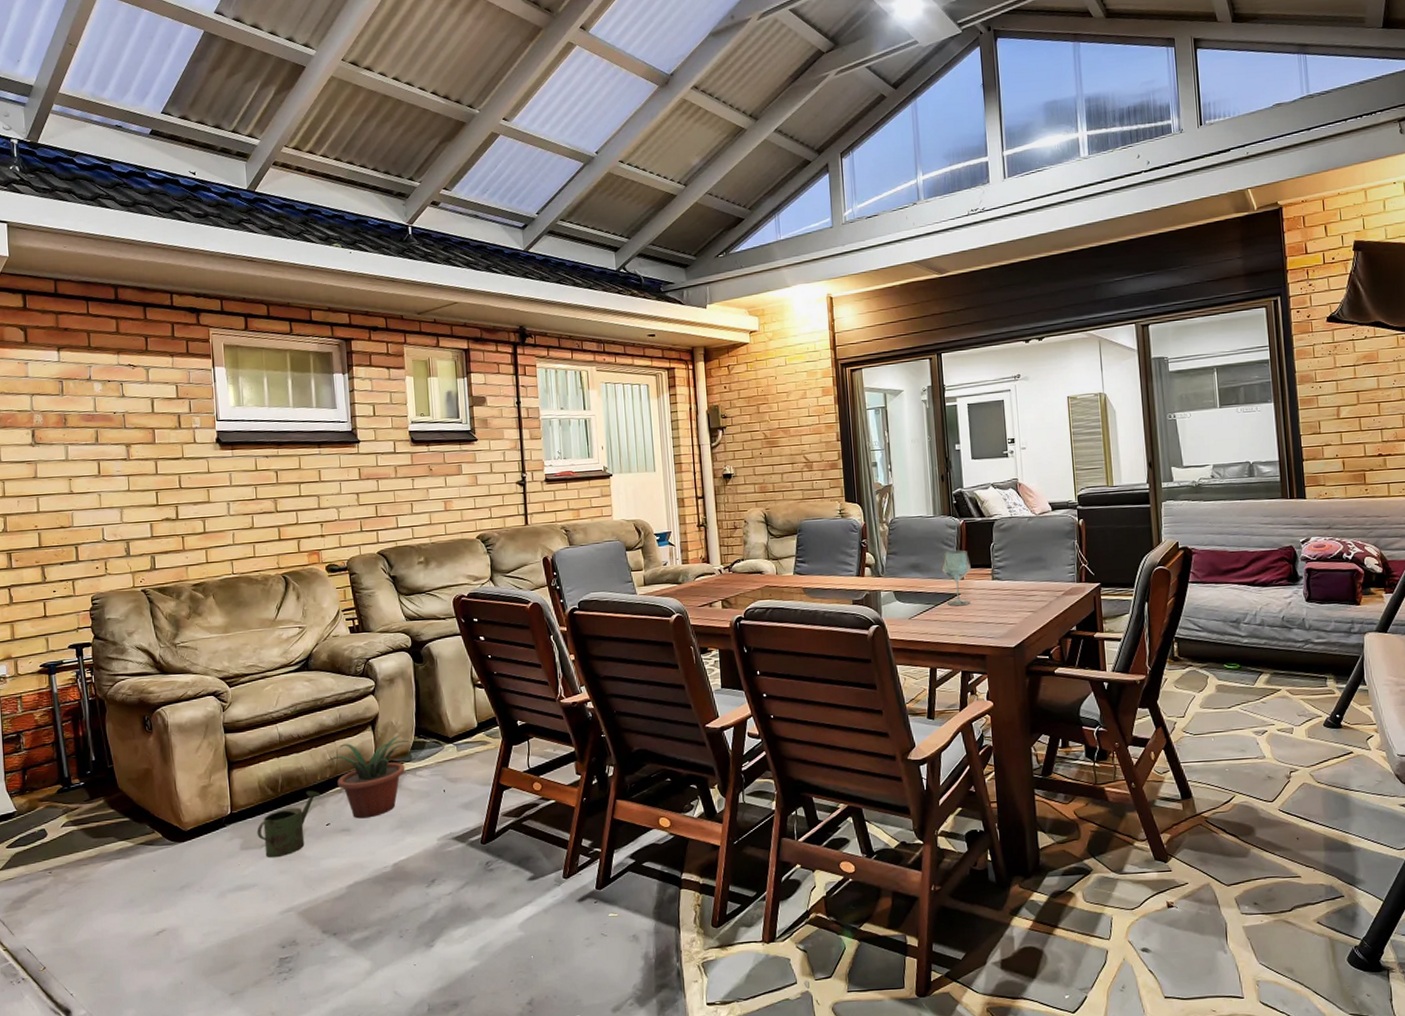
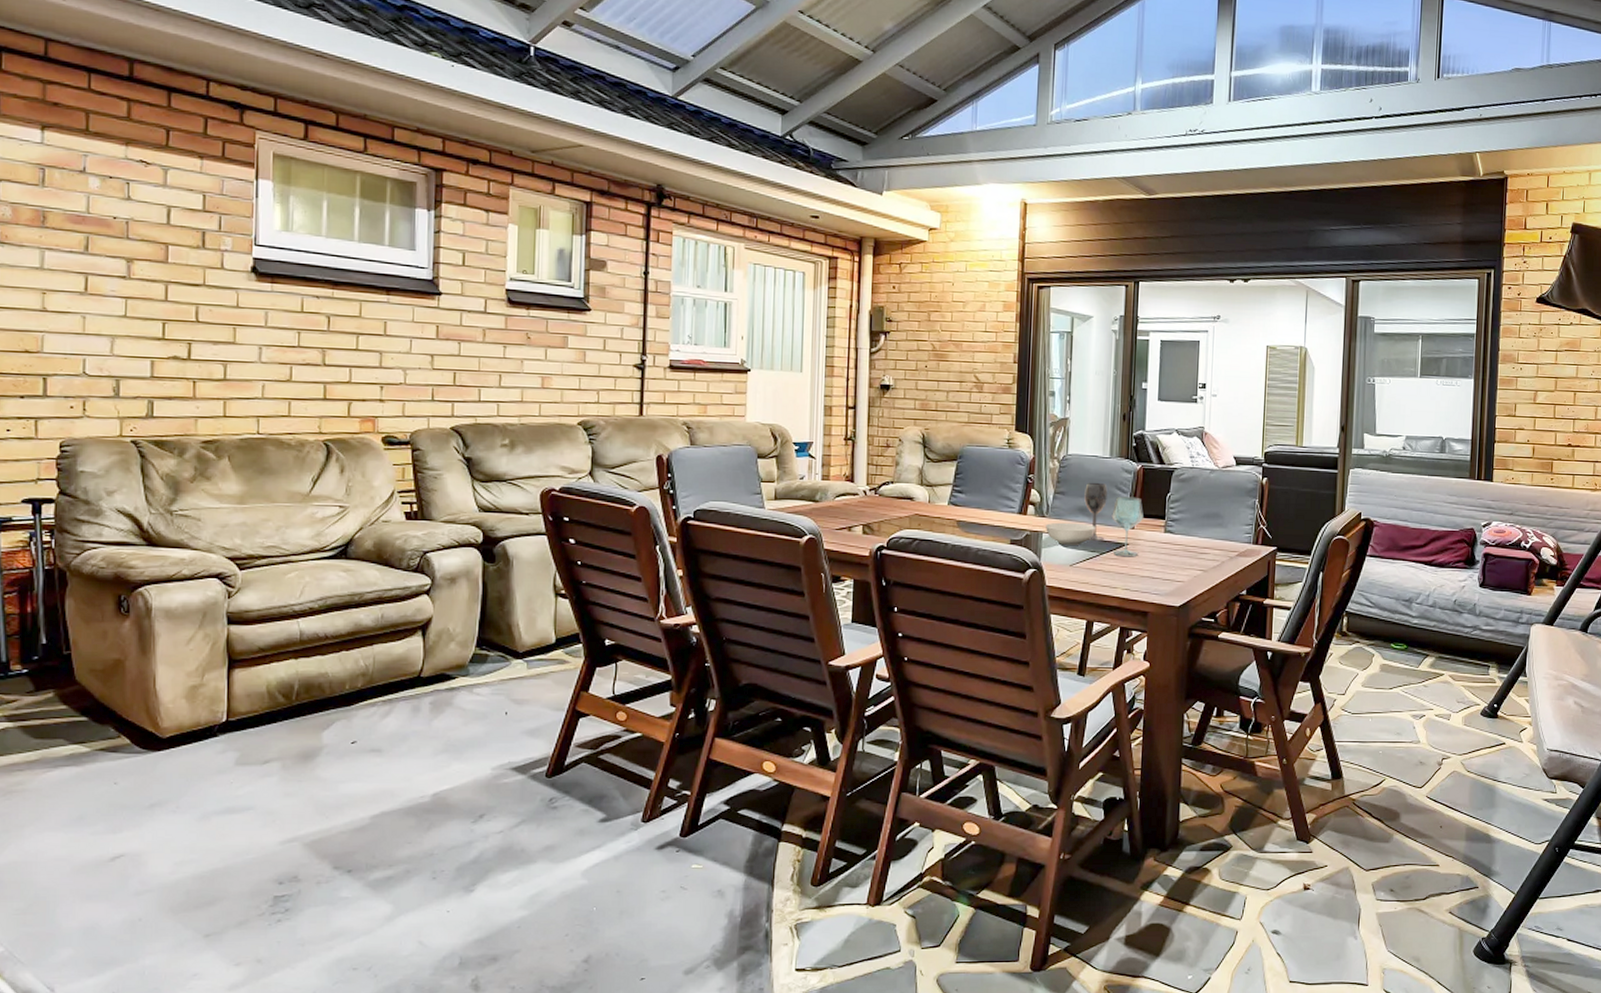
watering can: present [257,790,320,858] -> none [259,701,347,778]
potted plant: present [329,735,410,819] -> none [362,645,468,739]
bowl: none [883,579,929,601] -> present [1046,522,1096,545]
wine glass: none [914,540,937,594] -> present [1084,482,1108,541]

